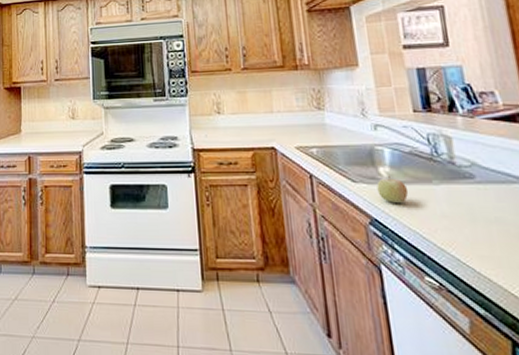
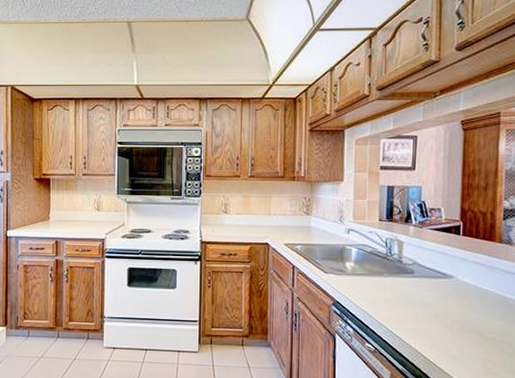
fruit: present [376,175,409,203] -> none [342,268,365,290]

